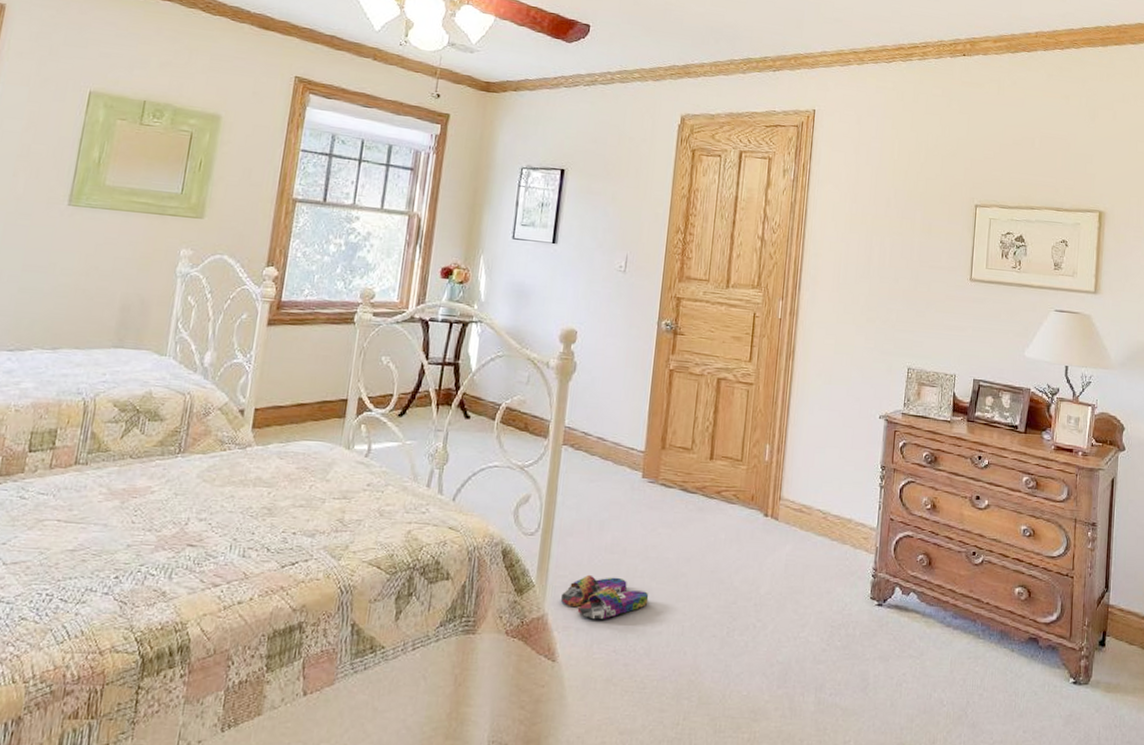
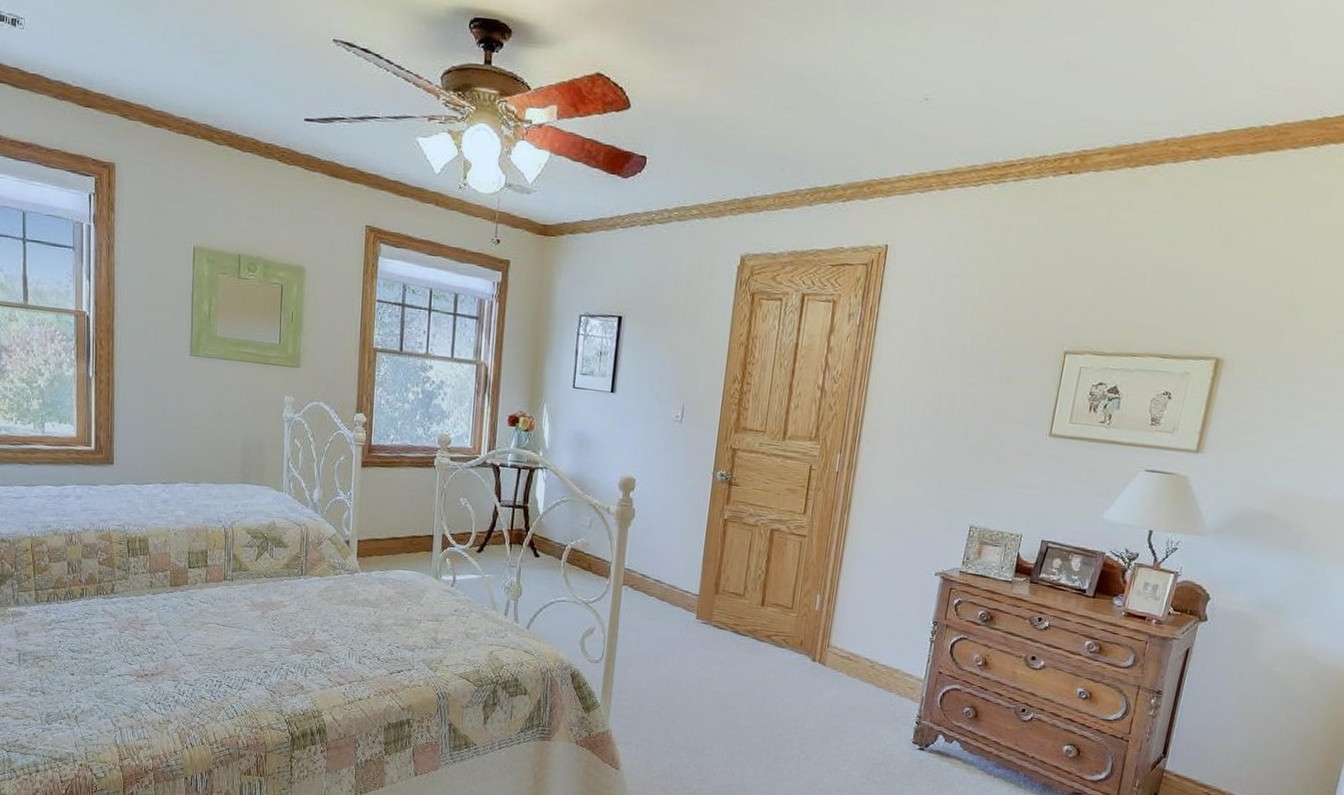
slippers: present [560,574,649,619] -> none [622,700,702,739]

